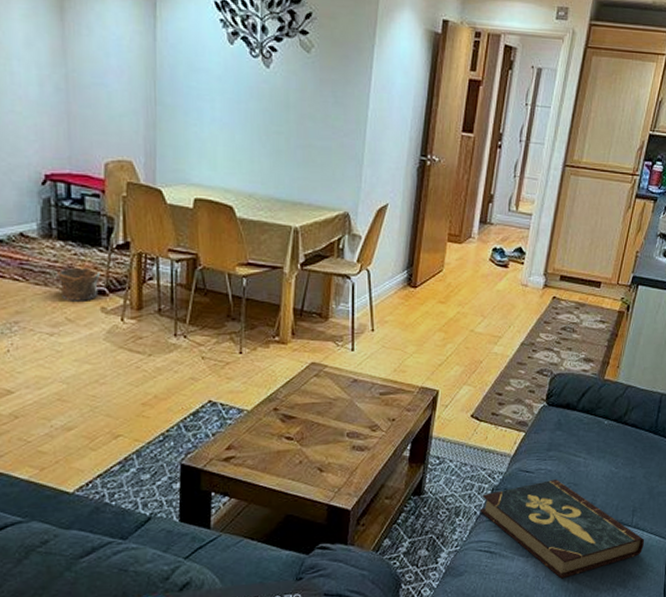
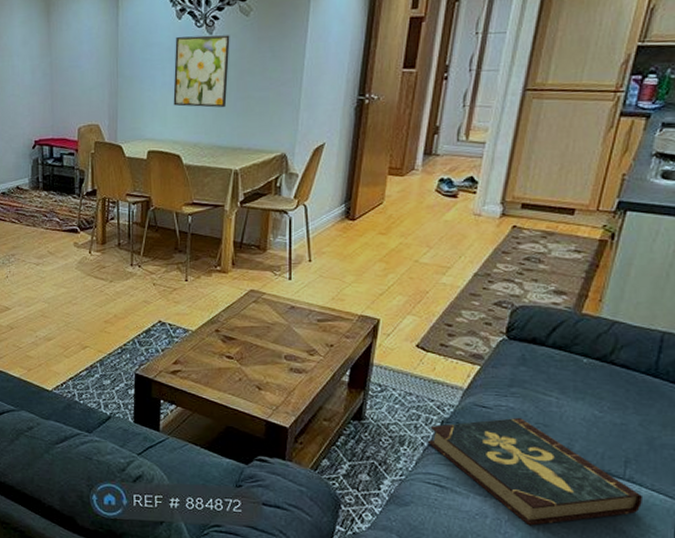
clay pot: present [57,267,101,301] -> none [42,210,74,238]
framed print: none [224,66,290,154] -> present [173,35,230,108]

